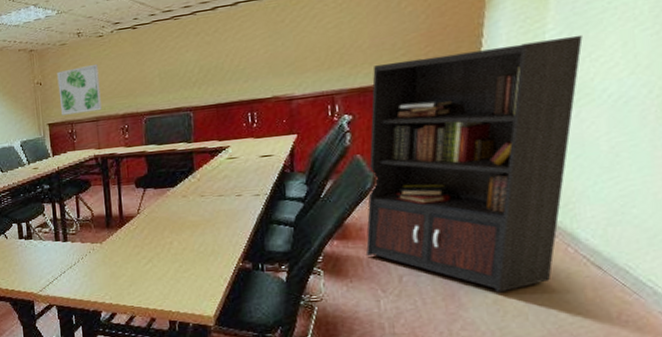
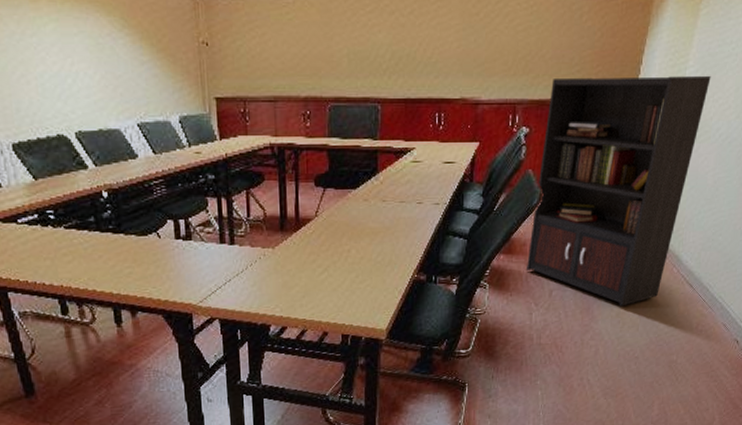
wall art: present [57,63,102,115] -> none [228,28,281,89]

